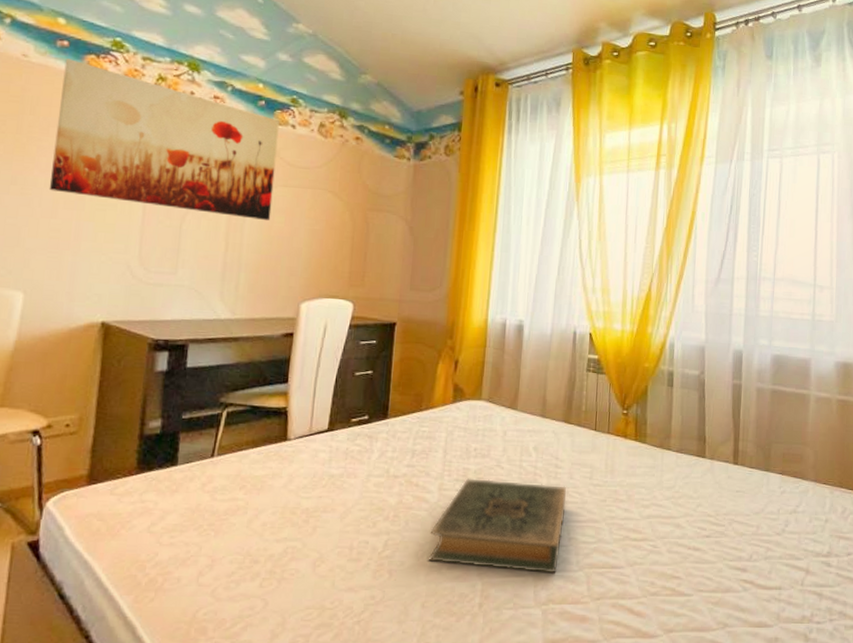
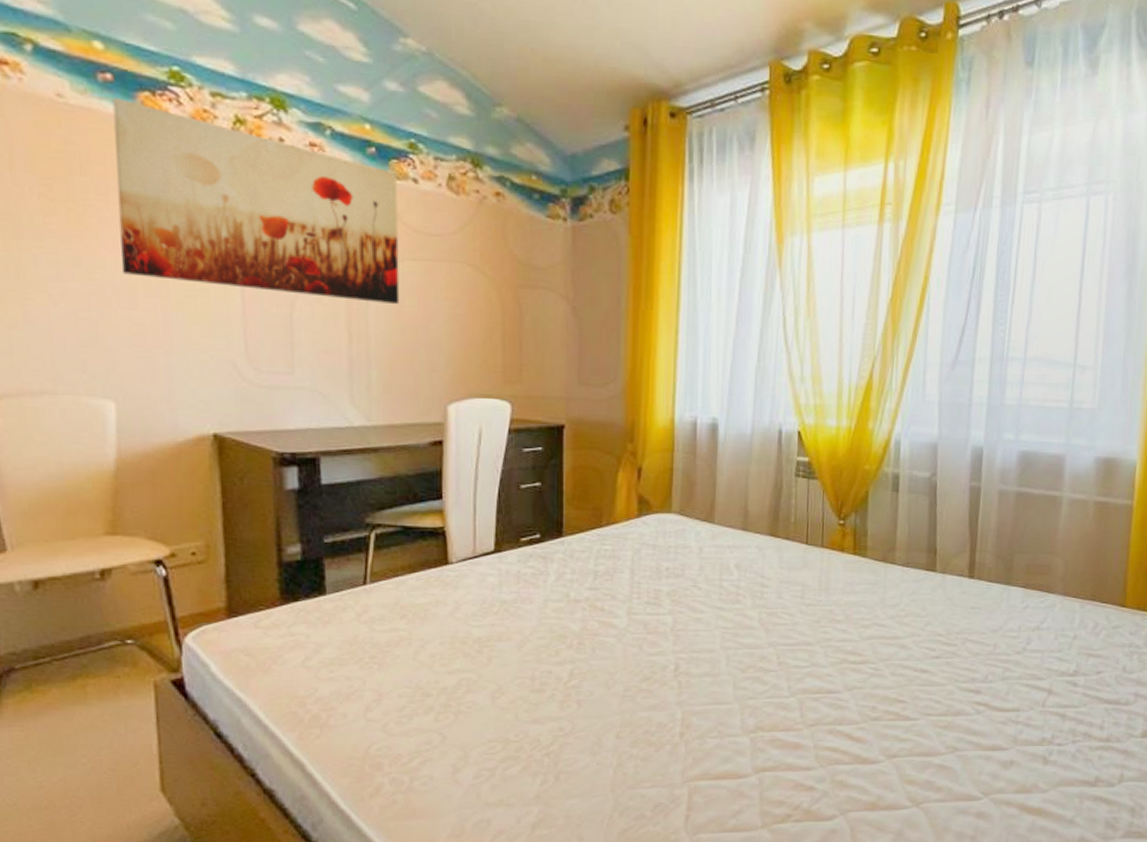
hardback book: present [428,478,567,574] -> none [620,601,775,700]

